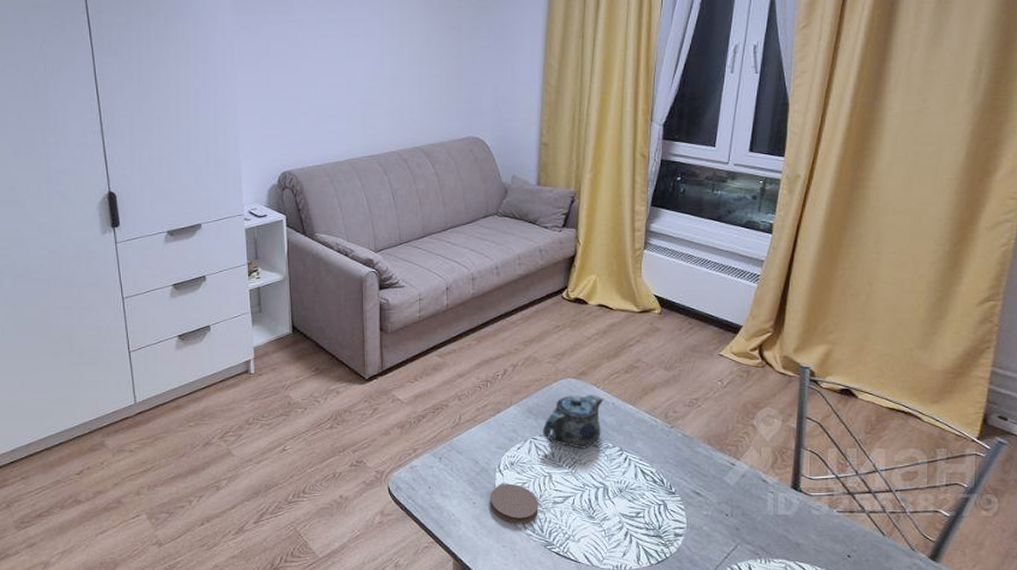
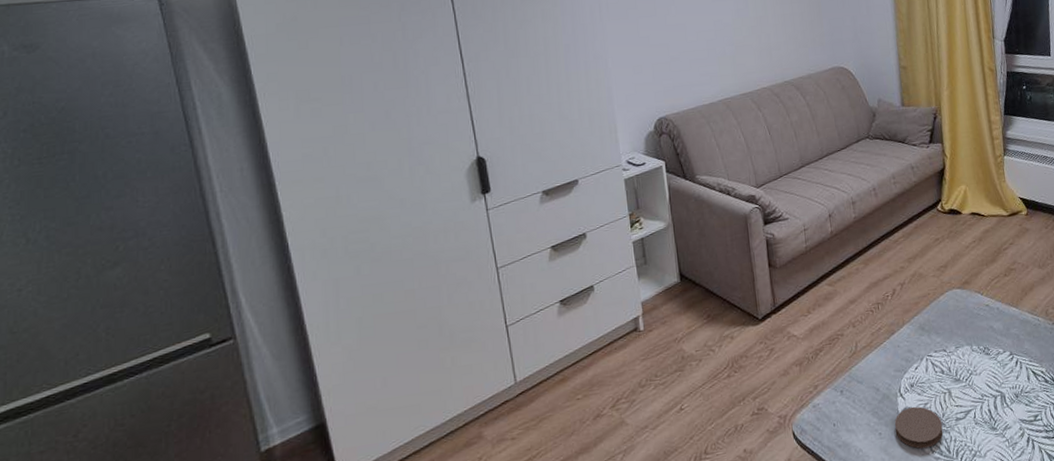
teapot: present [543,394,603,449] -> none [936,302,991,359]

